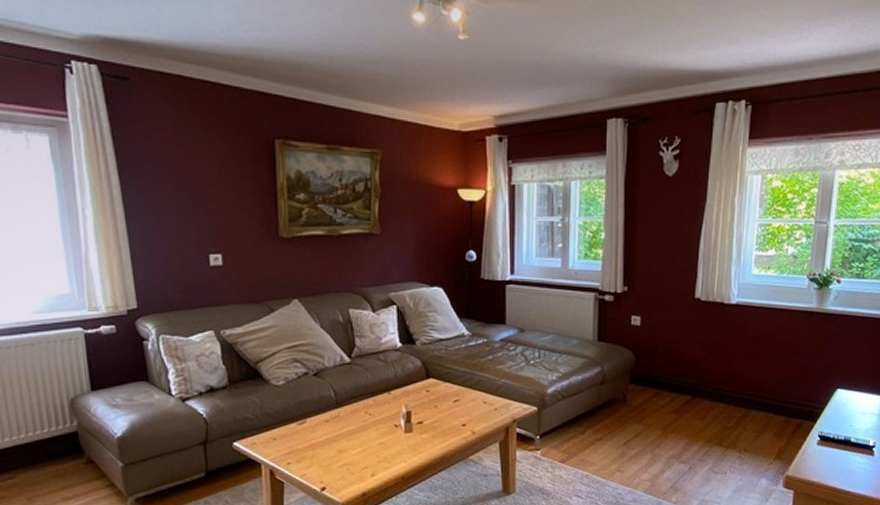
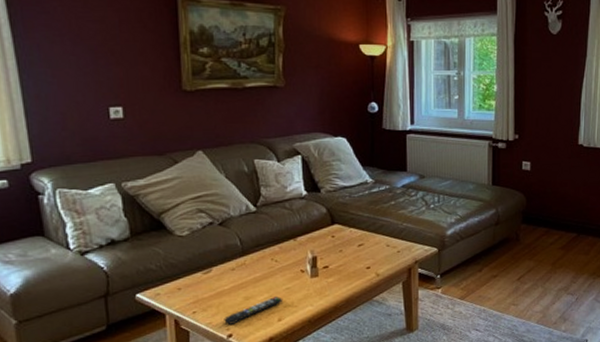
remote control: none [317,450,377,477] -> present [224,295,283,325]

